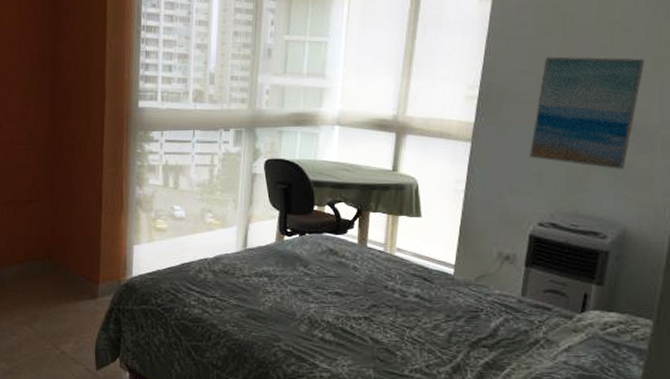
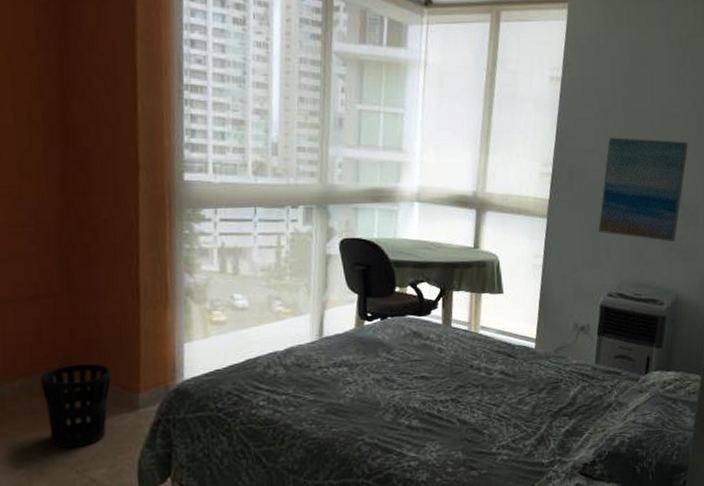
wastebasket: none [30,257,79,324] -> present [40,363,112,449]

